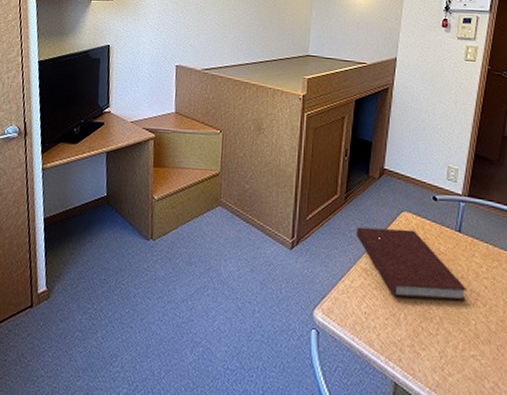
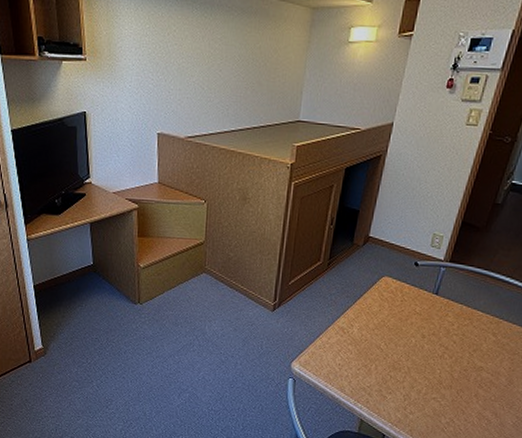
notebook: present [355,227,467,301] -> none [336,290,436,354]

